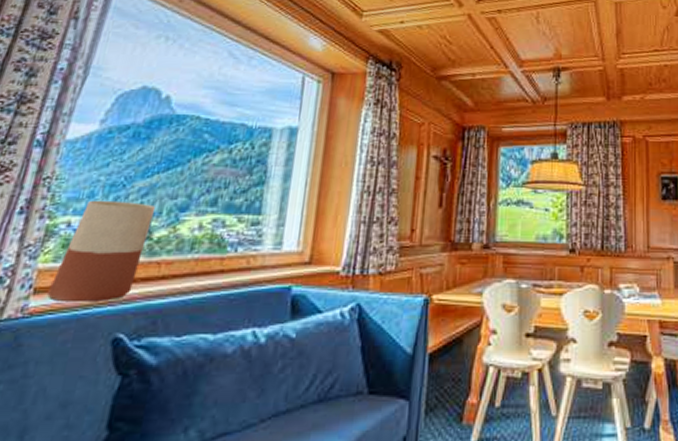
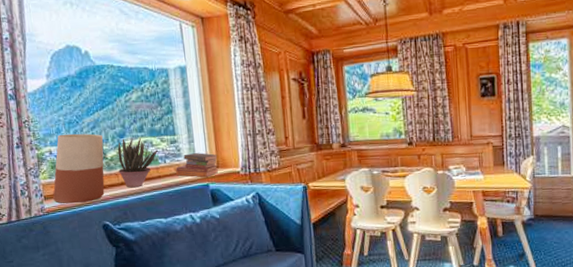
potted plant: none [163,213,230,285] -> present [117,138,158,188]
books: none [246,241,314,277] -> present [175,153,219,178]

